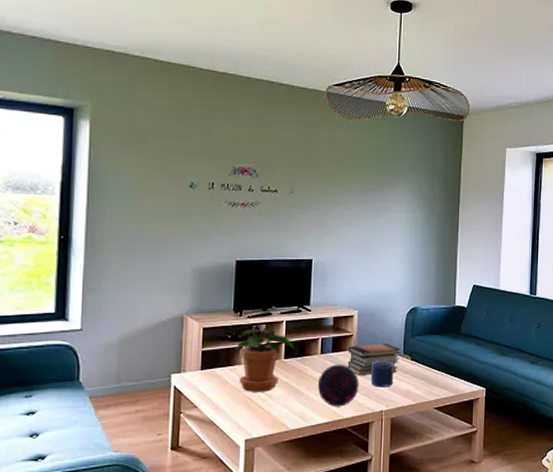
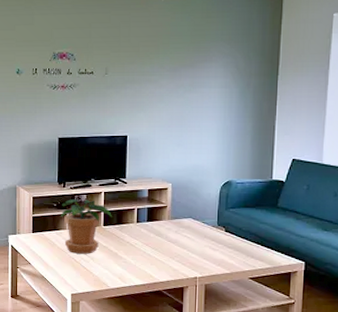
decorative orb: present [317,364,359,407] -> none [134,232,174,271]
book stack: present [347,343,401,376] -> none [162,215,215,245]
candle: present [371,361,394,387] -> none [186,231,208,256]

